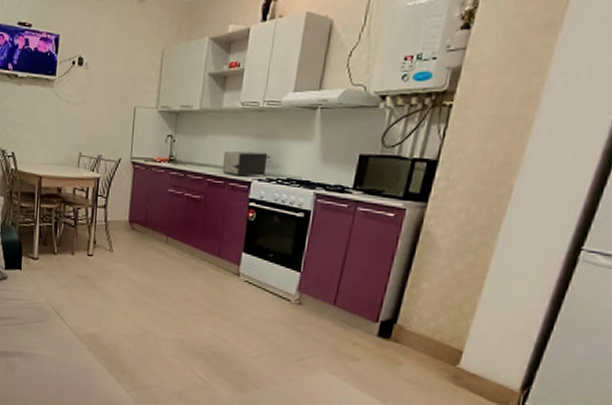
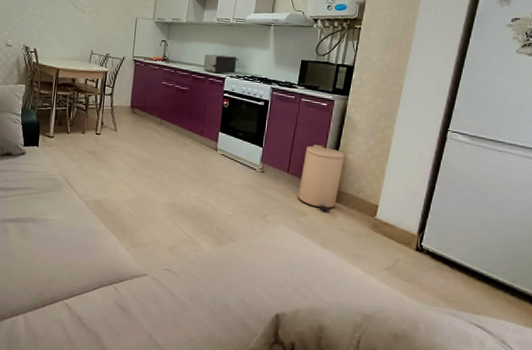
pedal bin: none [347,268,418,356] -> present [298,144,345,211]

